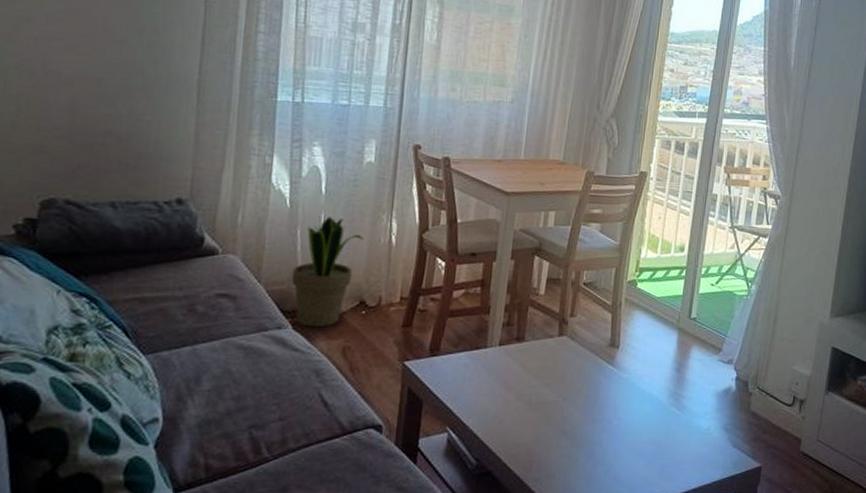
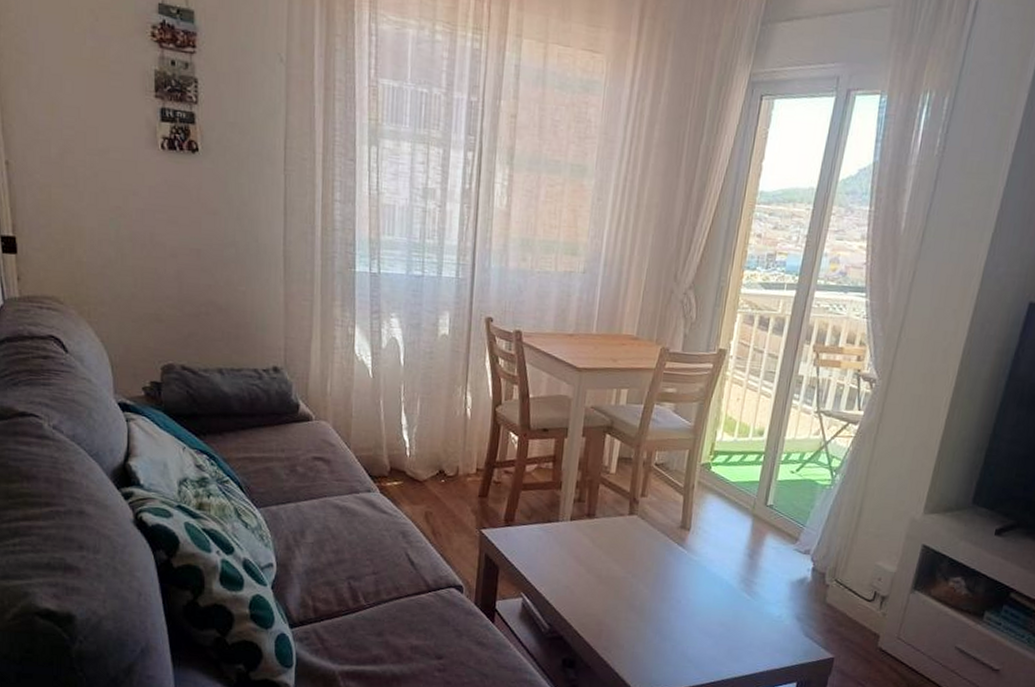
potted plant: present [291,217,364,327] -> none [377,388,441,493]

